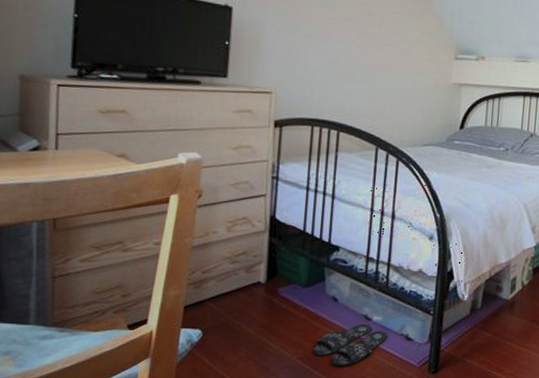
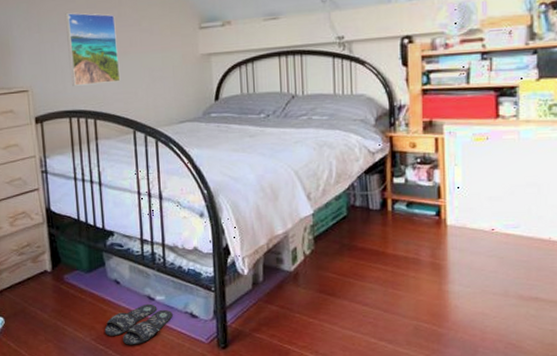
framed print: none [320,22,375,98] -> present [65,12,121,86]

